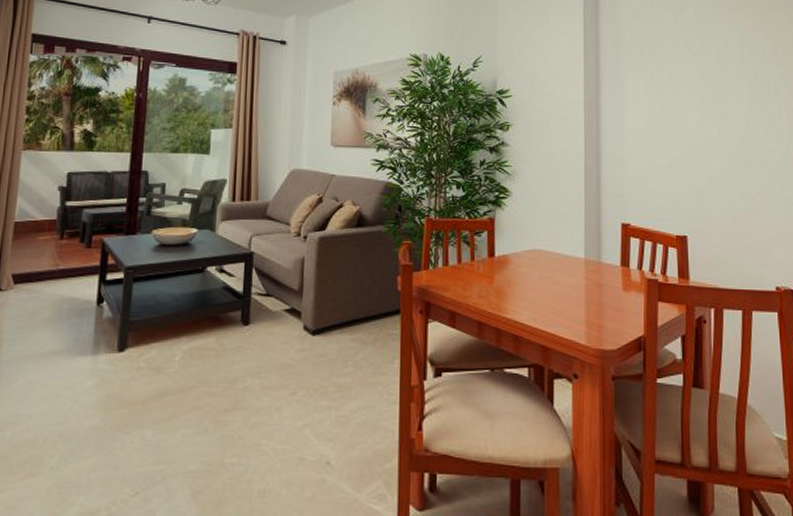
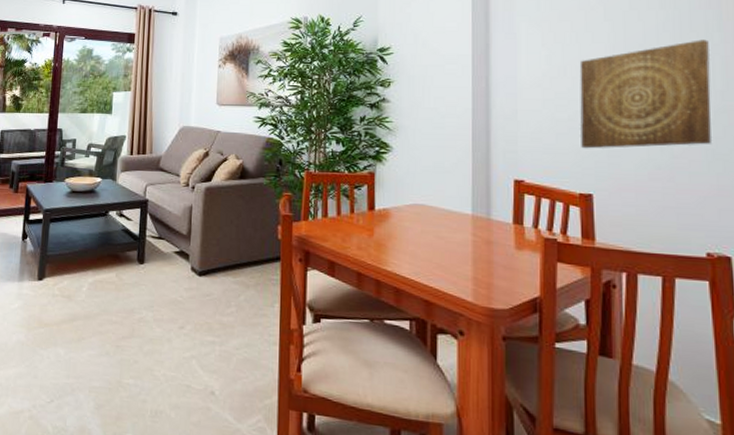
wall art: none [676,94,779,193] -> present [579,39,711,149]

